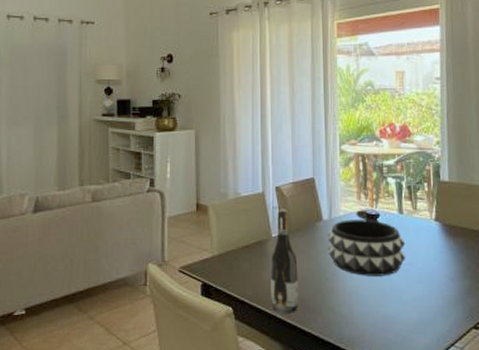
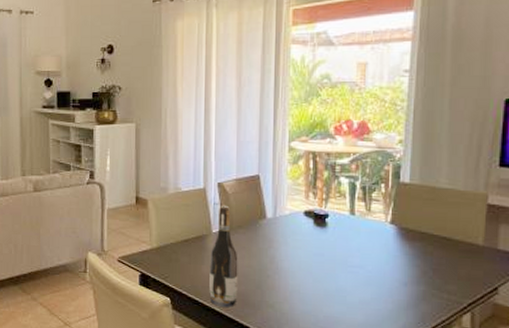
decorative bowl: present [327,220,406,276] -> none [270,218,356,277]

